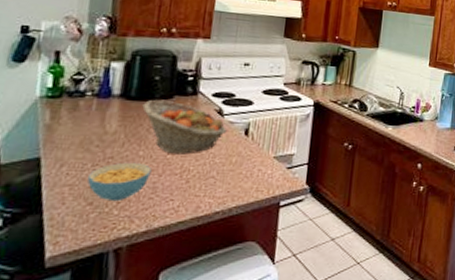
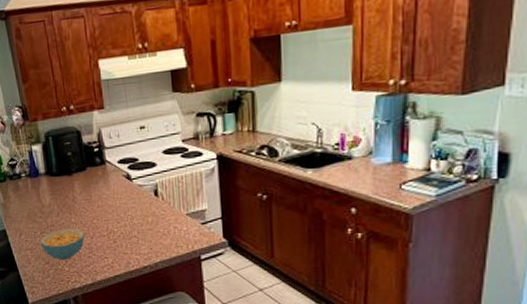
fruit basket: present [142,99,226,155] -> none [64,172,137,219]

